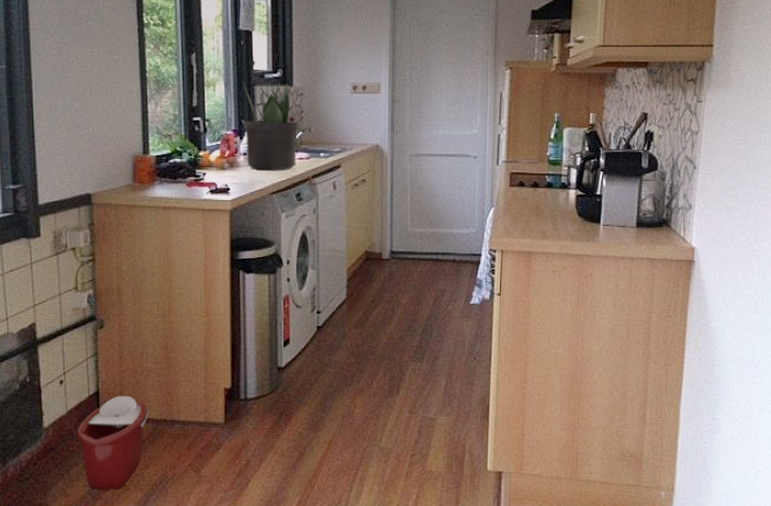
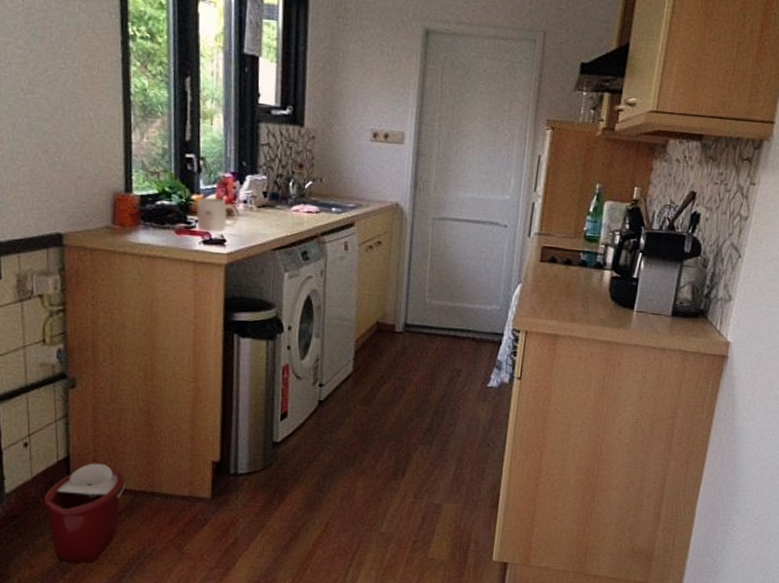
mug: none [204,152,239,184] -> present [196,196,238,234]
planter: present [242,81,299,171] -> none [244,116,309,224]

